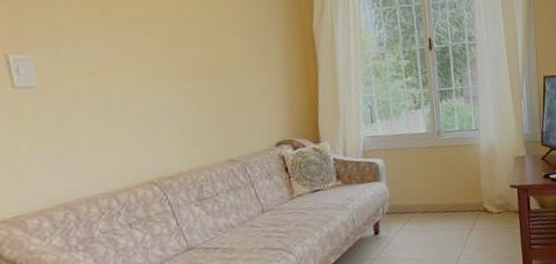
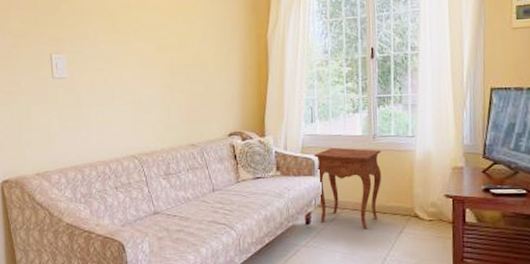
side table: none [377,146,450,232] -> present [314,147,382,230]

